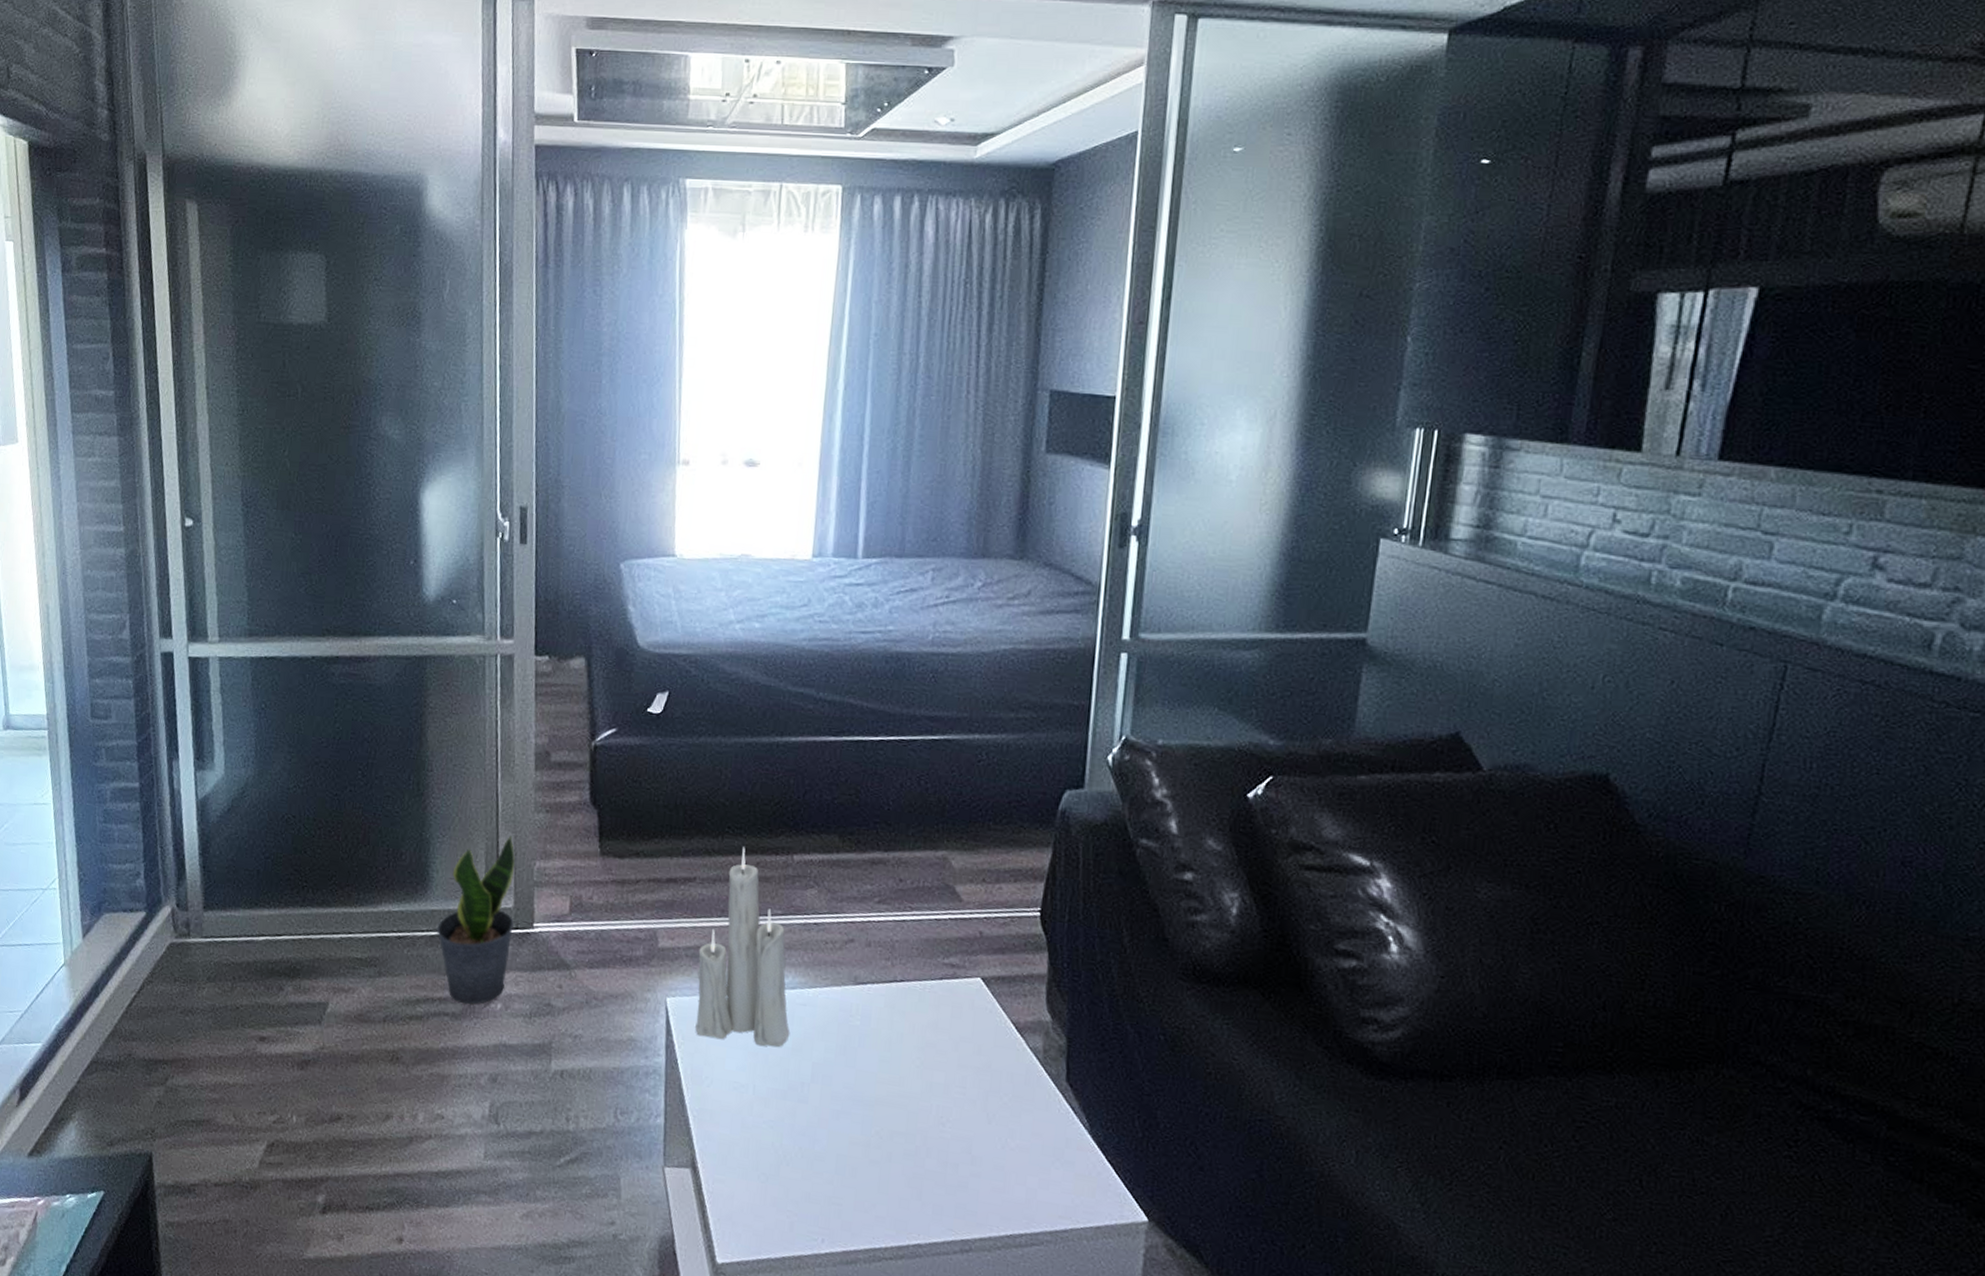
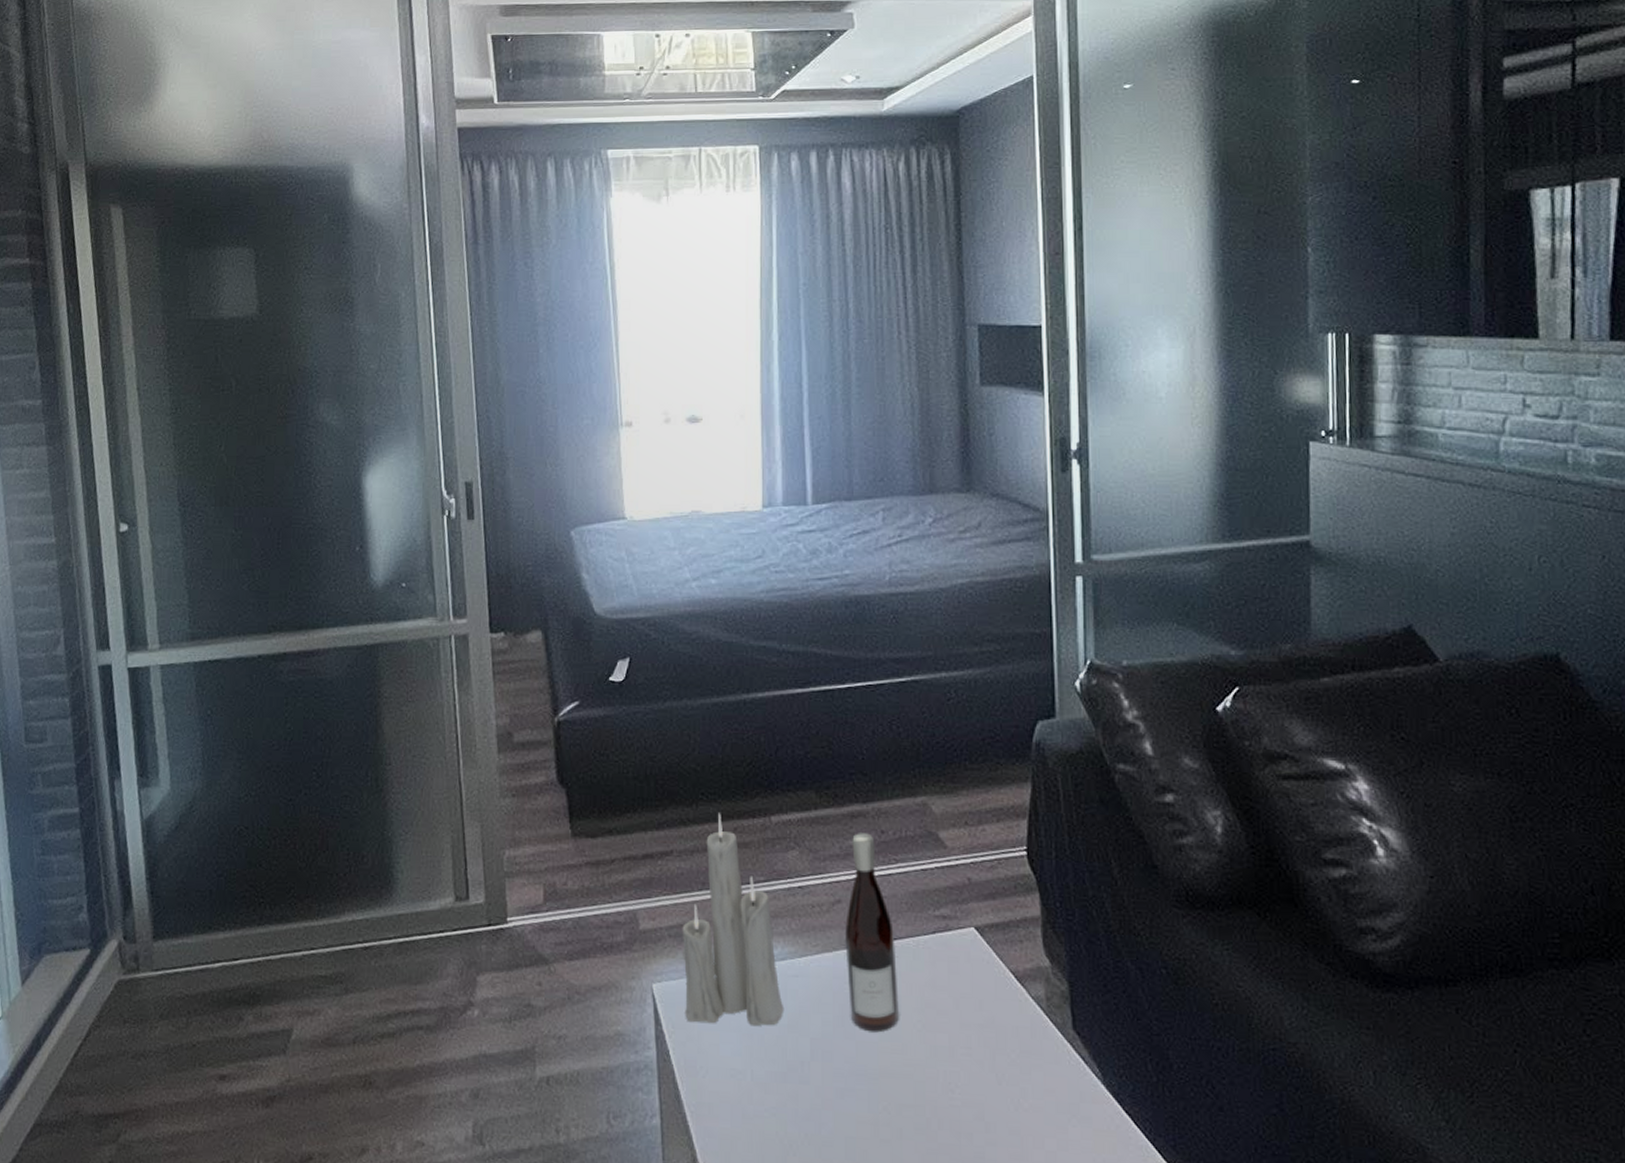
potted plant: present [436,836,515,1005] -> none [404,825,486,1015]
bottle: none [852,879,903,1064] -> present [845,833,900,1032]

